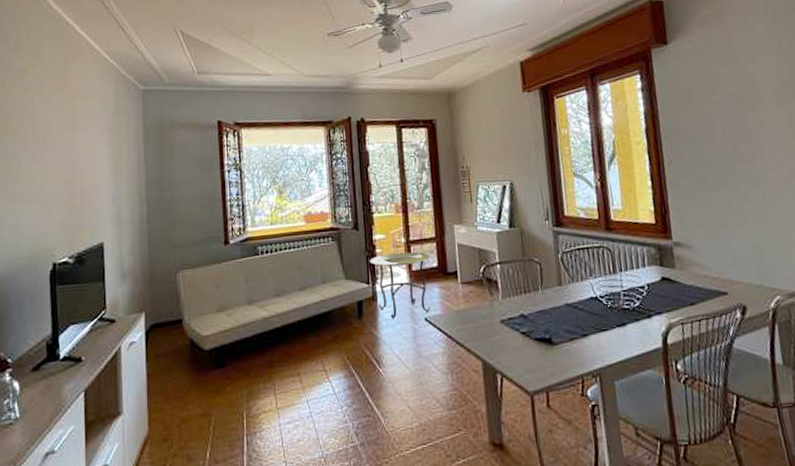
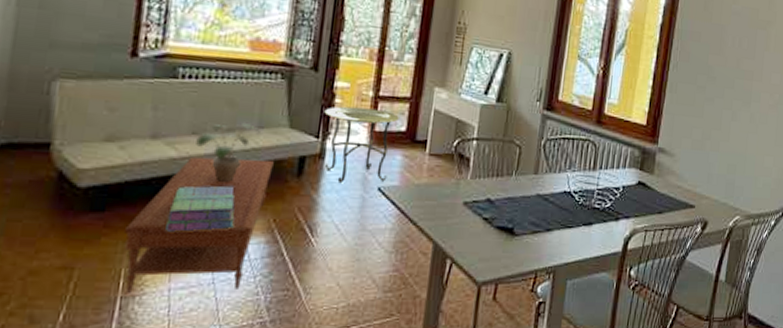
coffee table: none [240,308,339,431] -> present [123,156,274,293]
stack of books: none [269,333,318,377] -> present [166,185,235,232]
potted plant: none [279,280,324,332] -> present [196,122,260,182]

